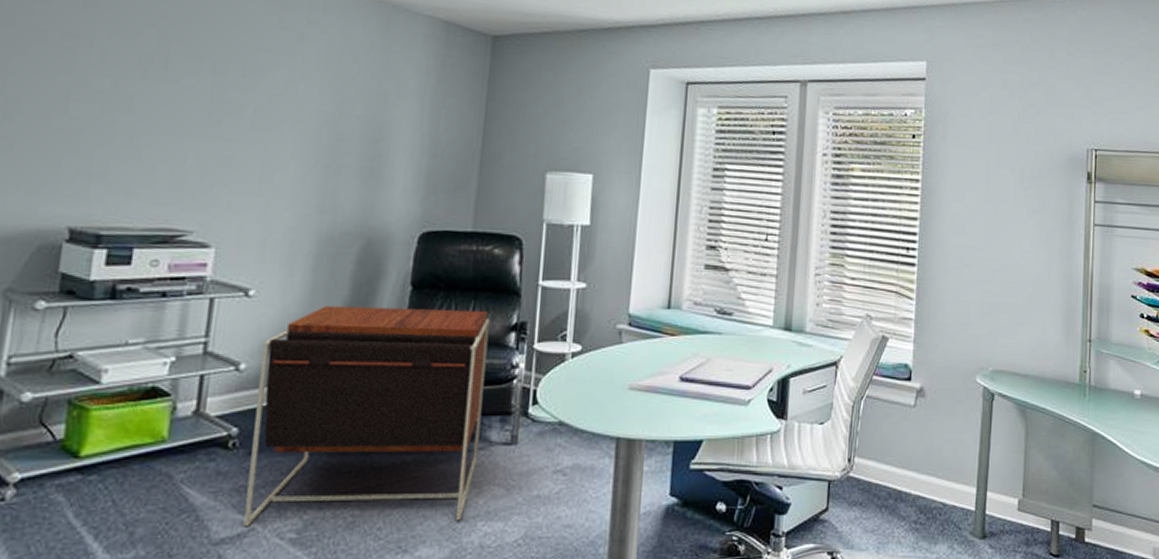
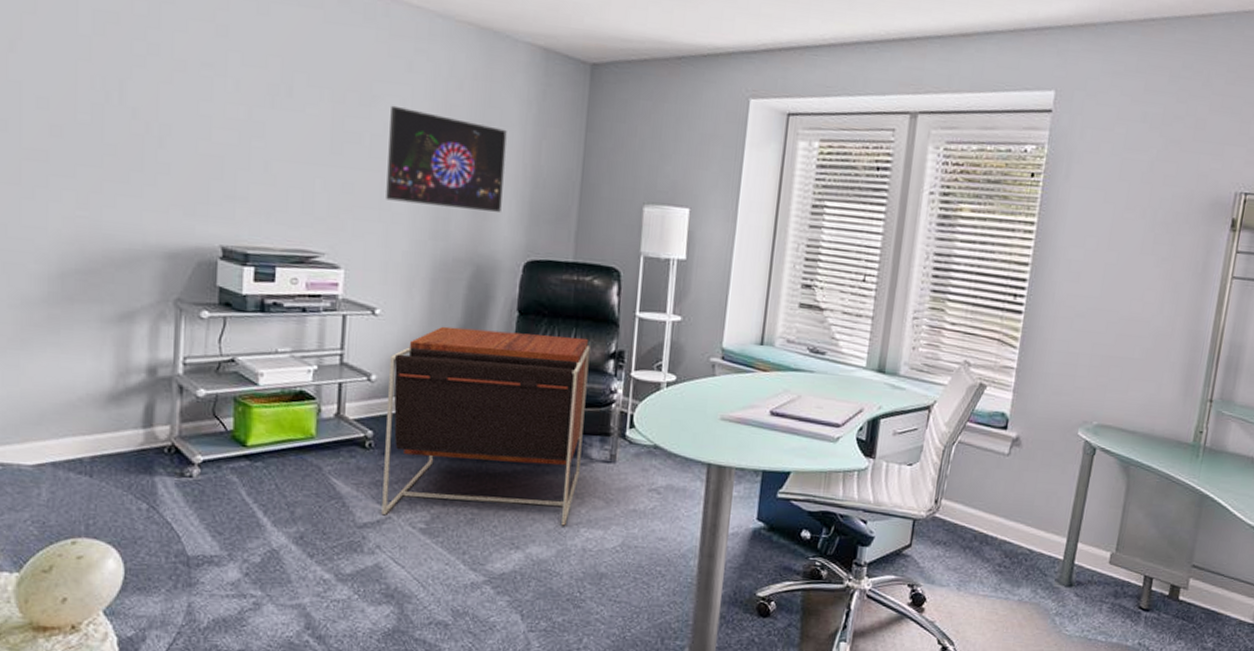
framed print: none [268,76,404,183] -> present [386,105,507,212]

